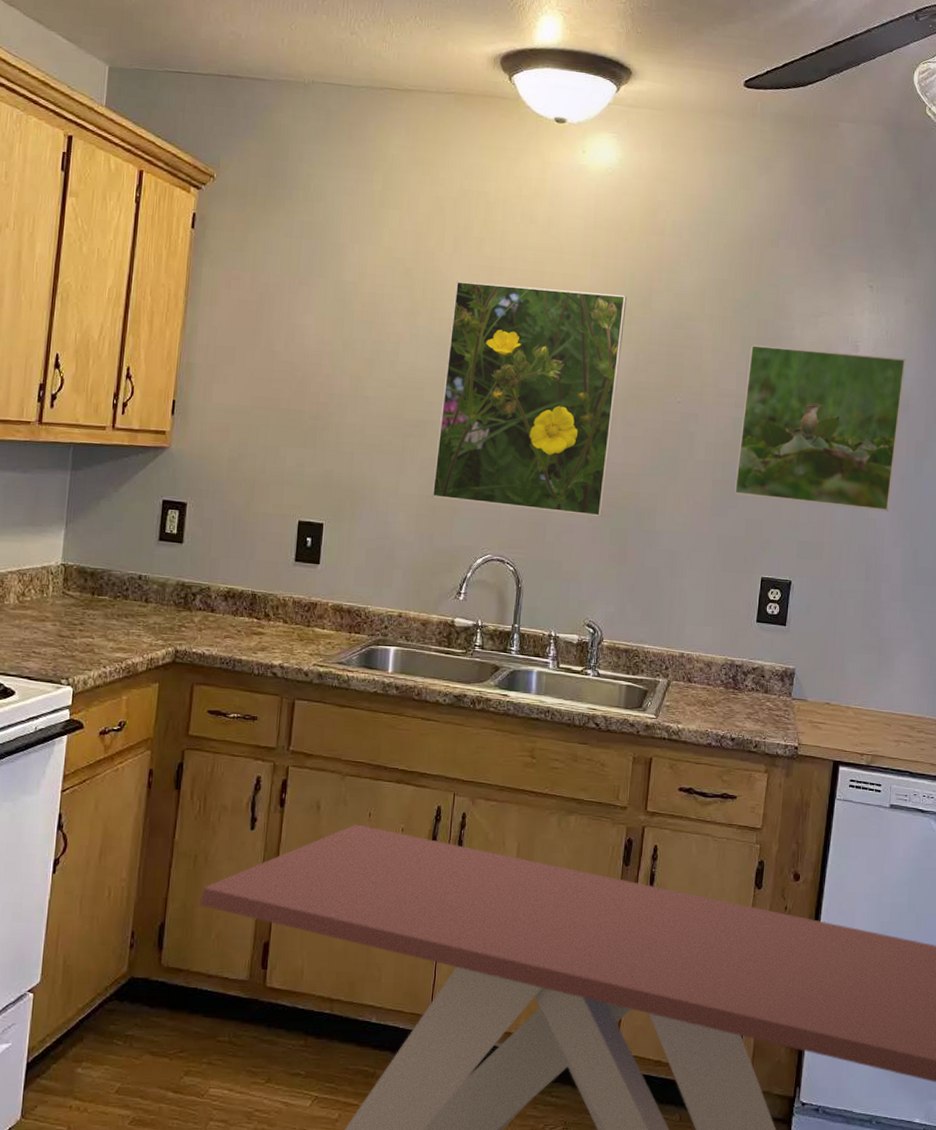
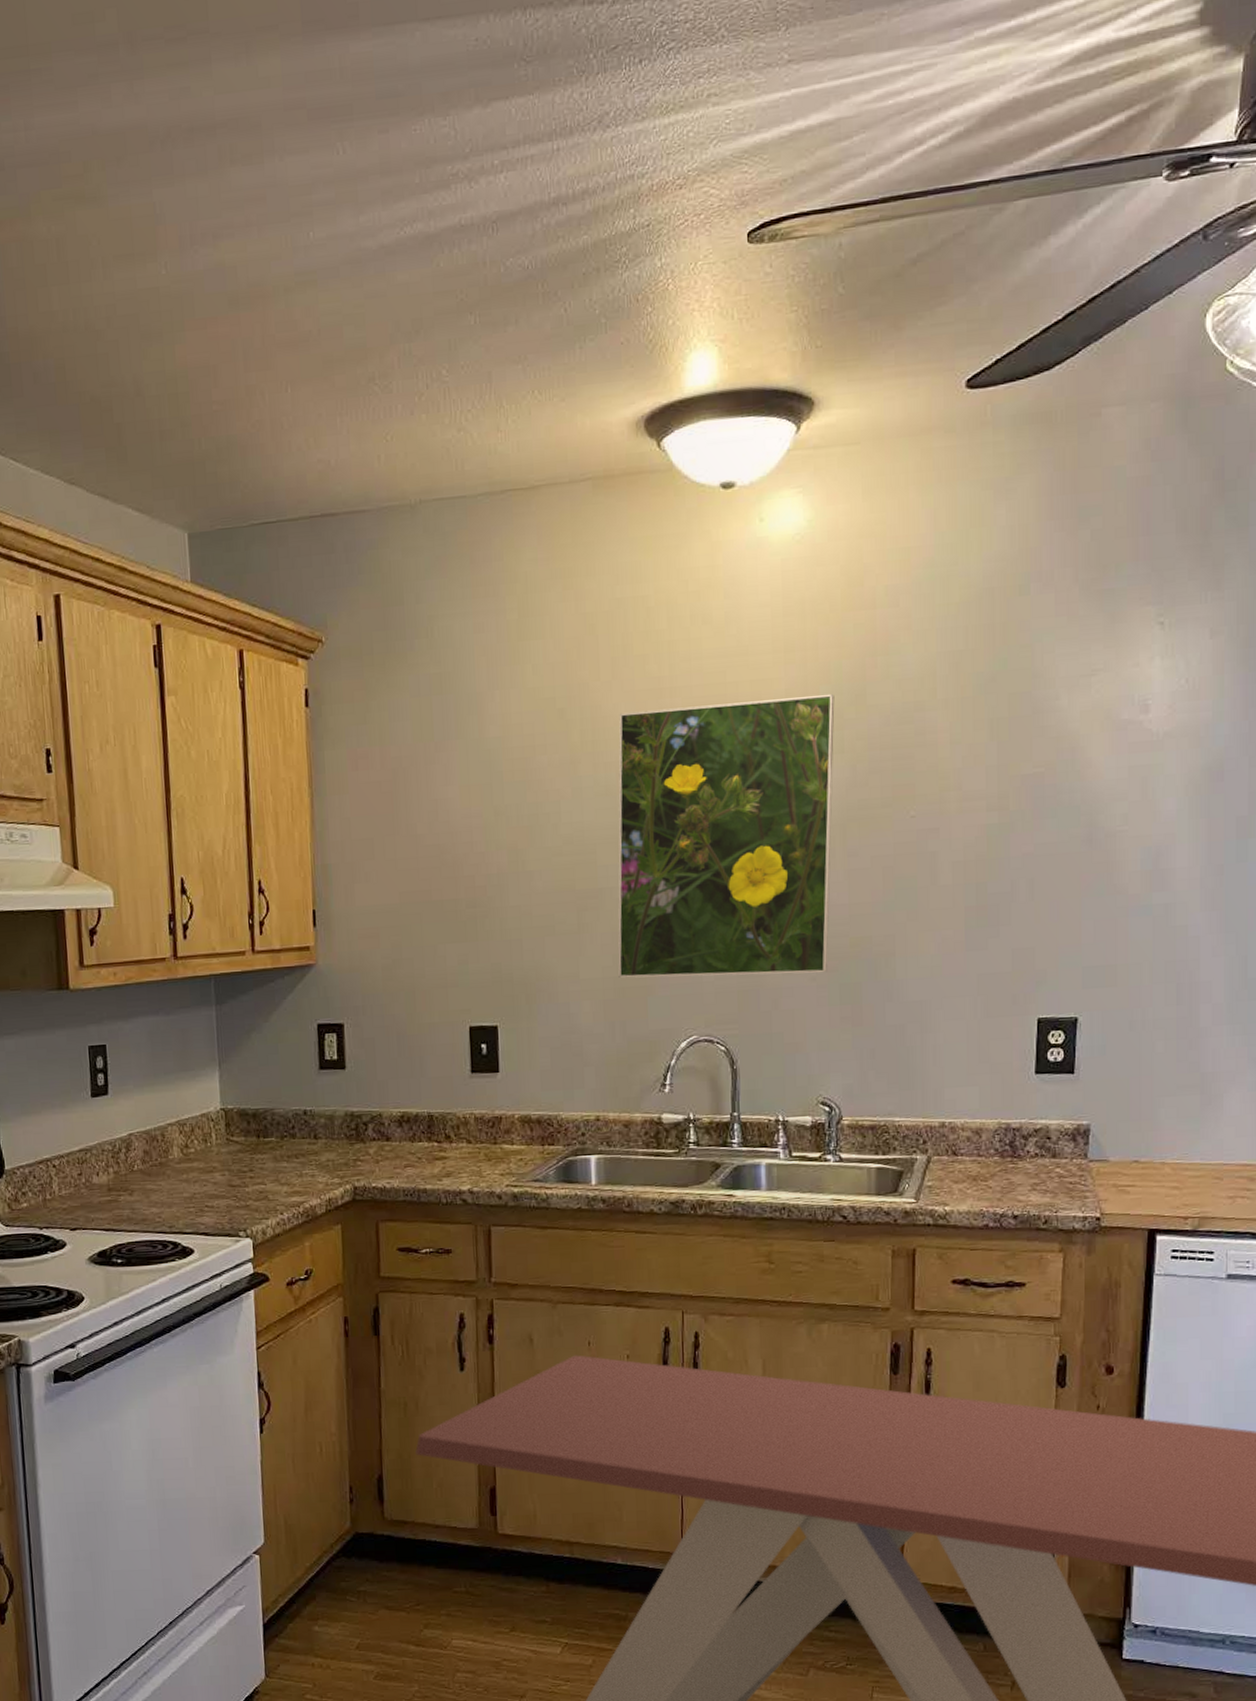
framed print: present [734,344,906,512] -> none [993,710,1217,921]

